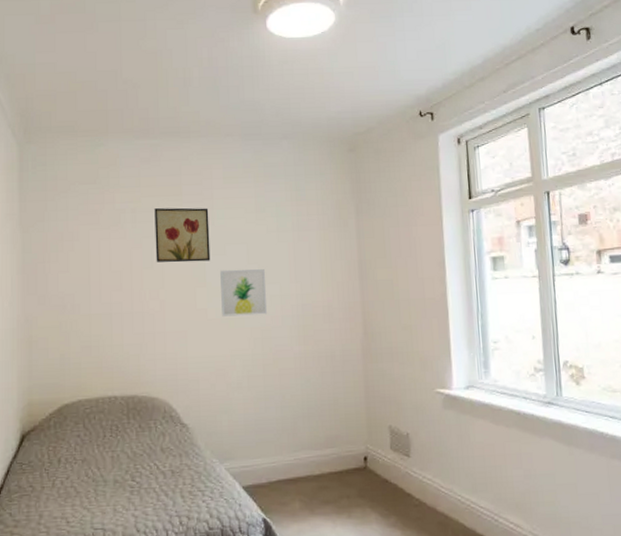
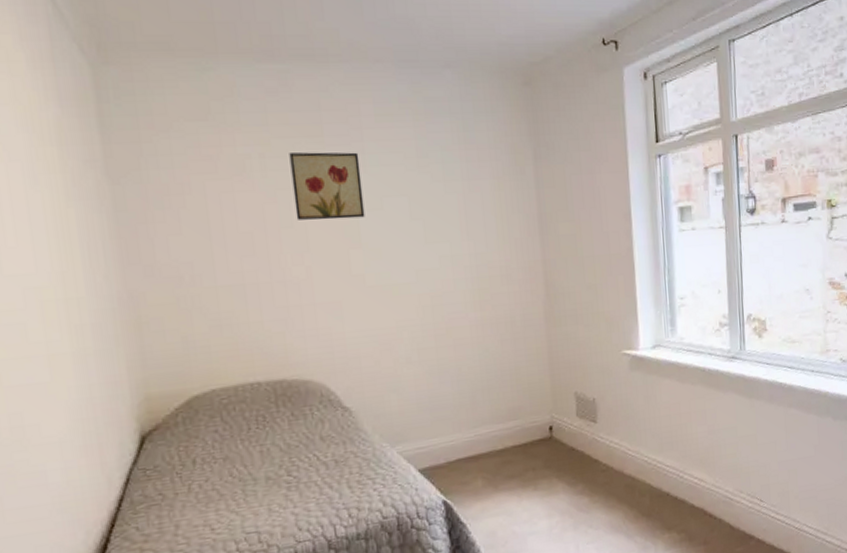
wall art: present [220,269,267,317] -> none [378,226,436,283]

